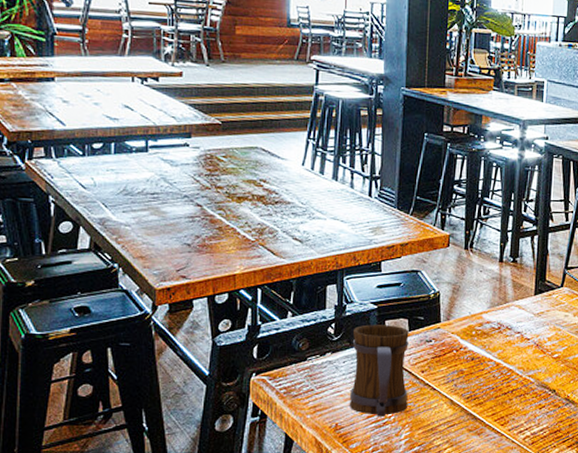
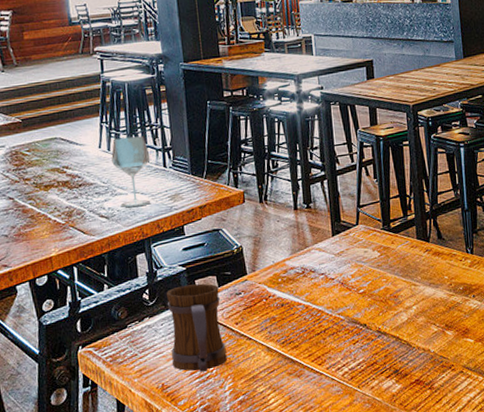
wine glass: none [314,158,356,234] -> present [111,136,151,207]

